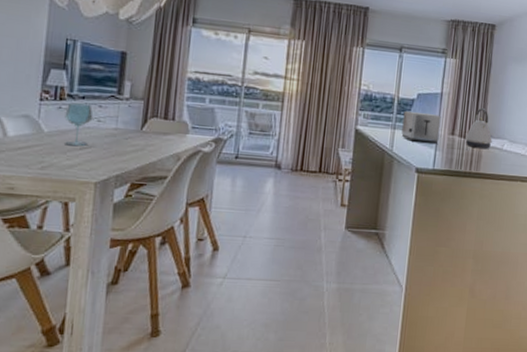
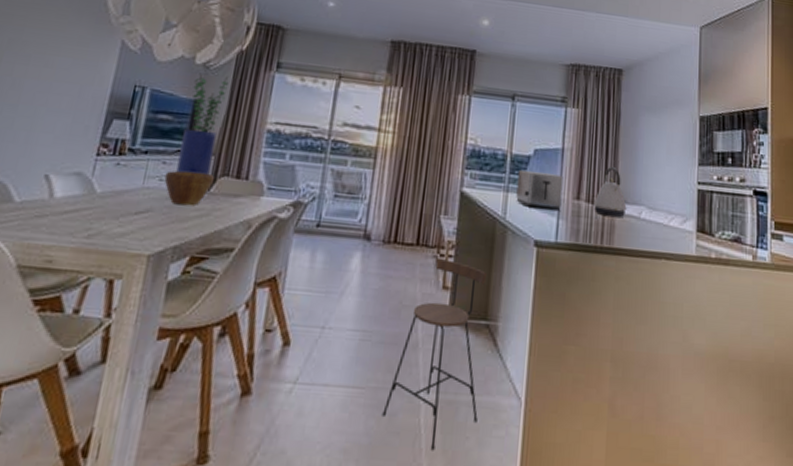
wine glass: present [64,102,93,147] -> none [118,158,155,211]
bowl: none [102,113,146,142] -> present [164,170,215,206]
vase: none [111,27,151,116] -> present [176,73,228,175]
bar stool: none [294,182,377,324] -> present [382,257,488,451]

